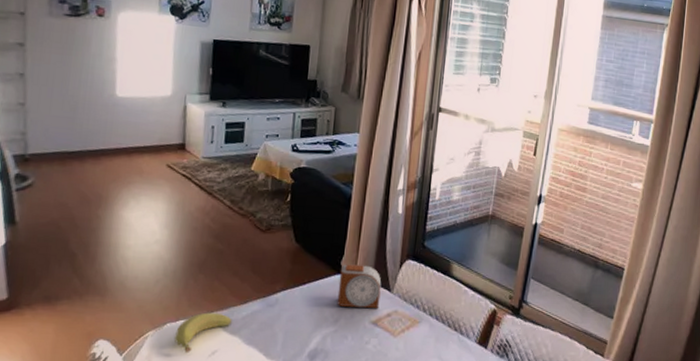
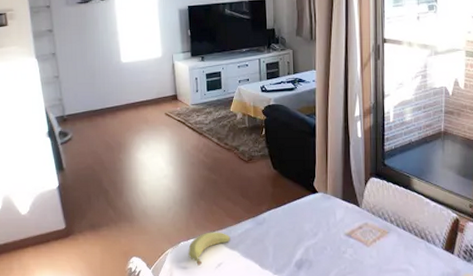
alarm clock: present [337,264,382,308] -> none [313,185,351,222]

